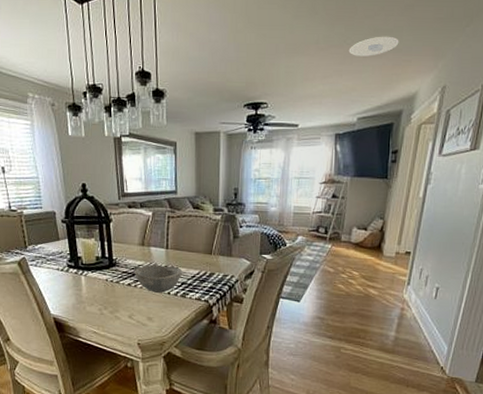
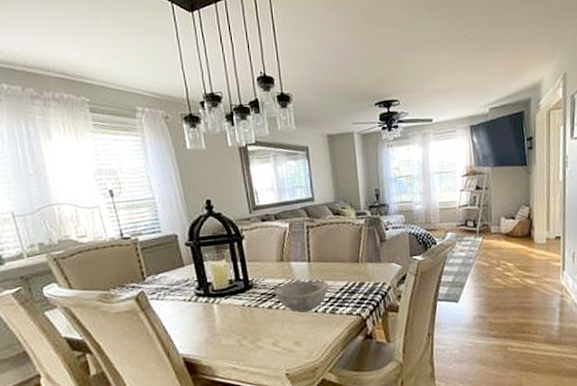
recessed light: present [348,36,399,57] -> none [471,30,517,50]

